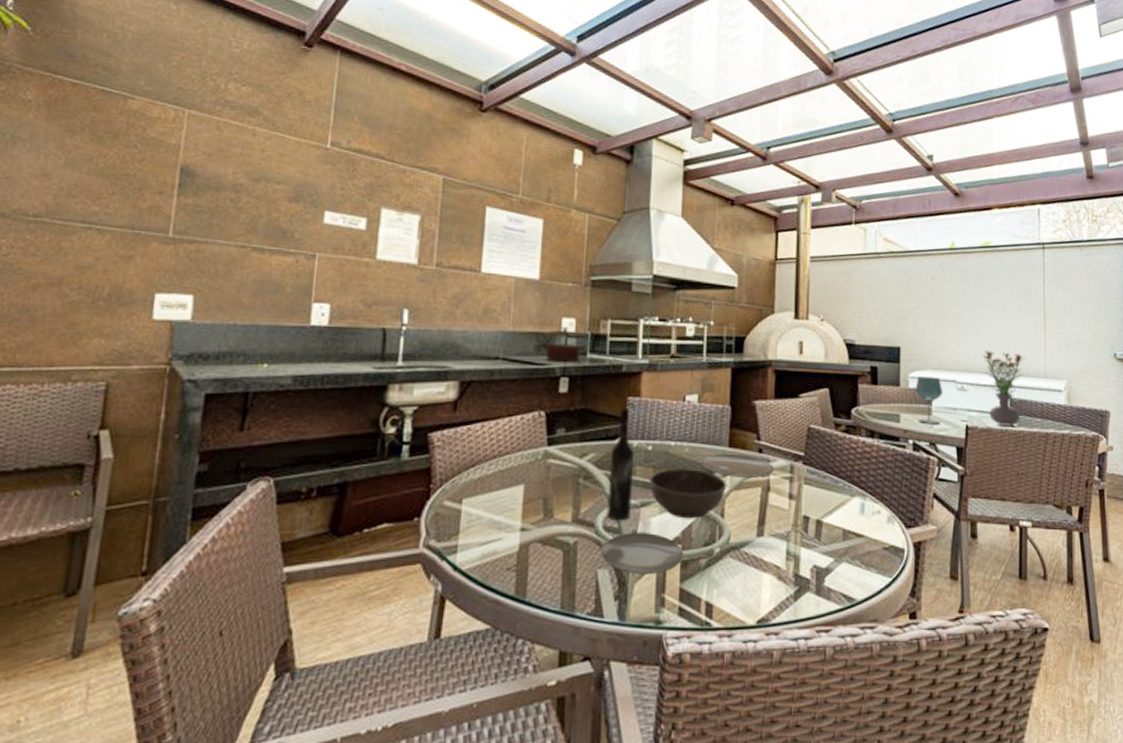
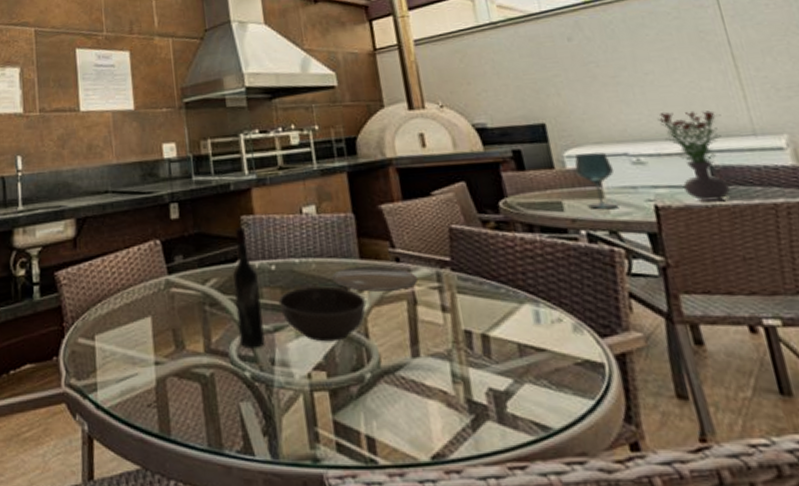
saucepan: present [540,326,587,363] -> none [145,152,191,189]
plate: present [600,533,683,574] -> none [239,360,331,406]

